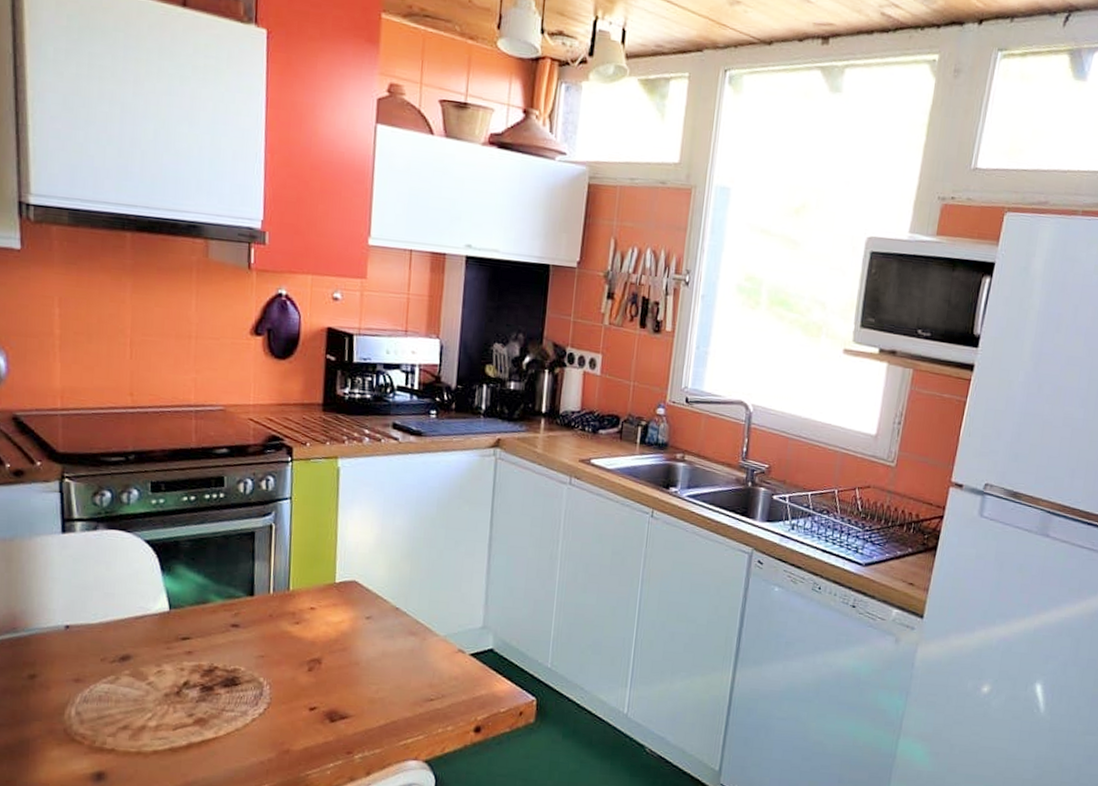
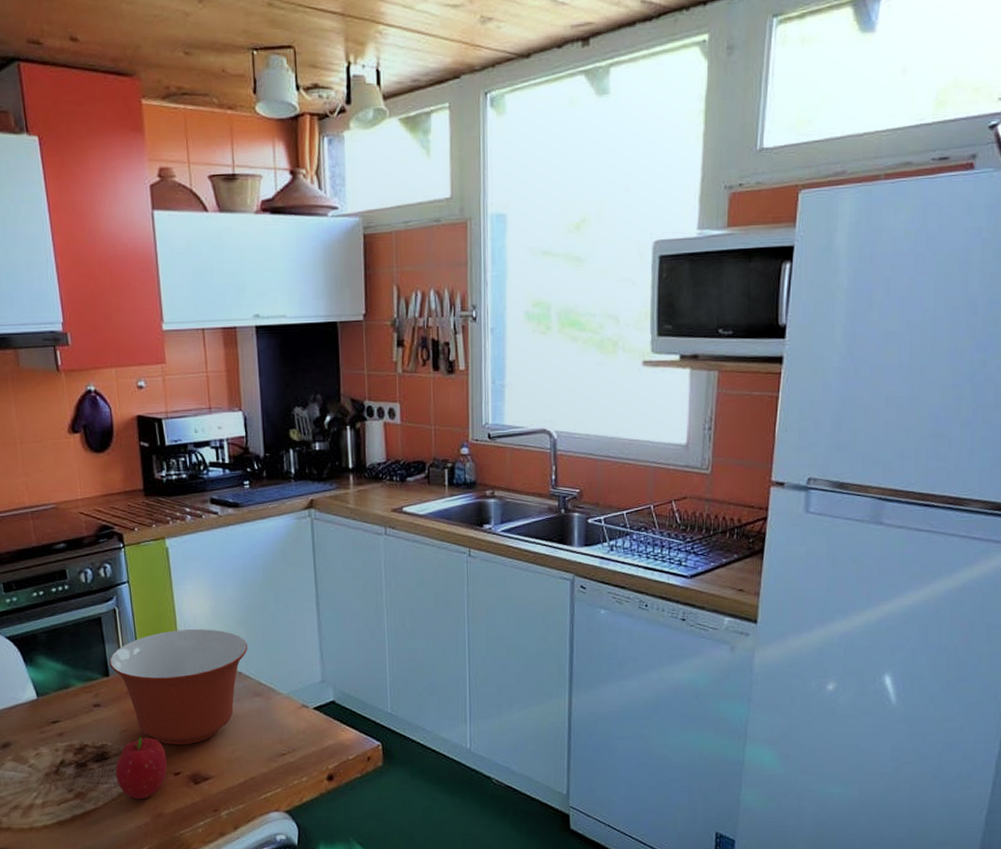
fruit: none [244,664,304,733] -> present [115,736,168,800]
mixing bowl: none [256,555,410,679] -> present [109,629,248,745]

